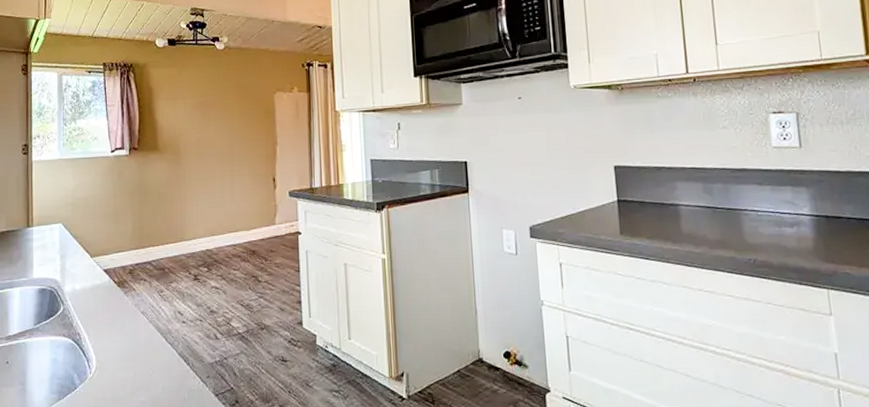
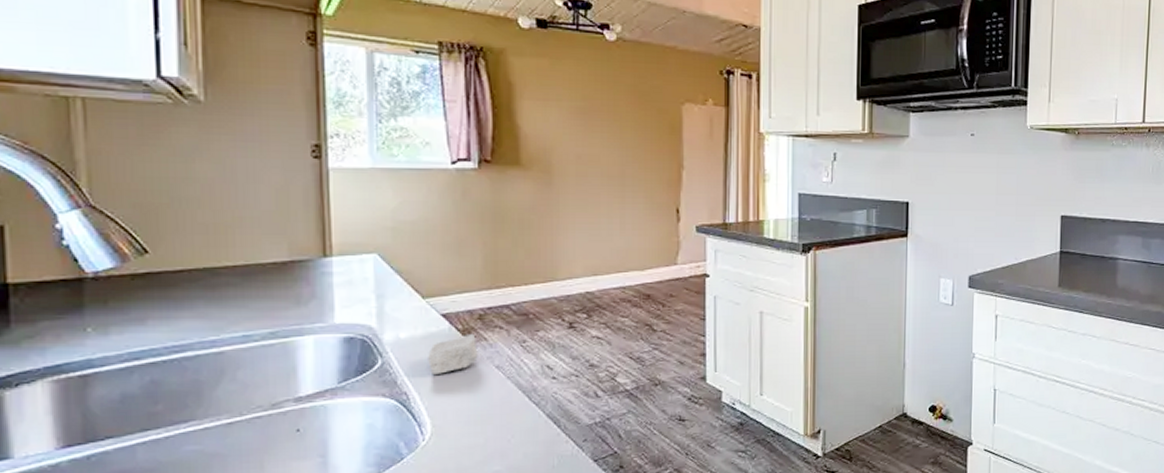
soap bar: none [94,285,129,319] -> present [428,333,478,374]

